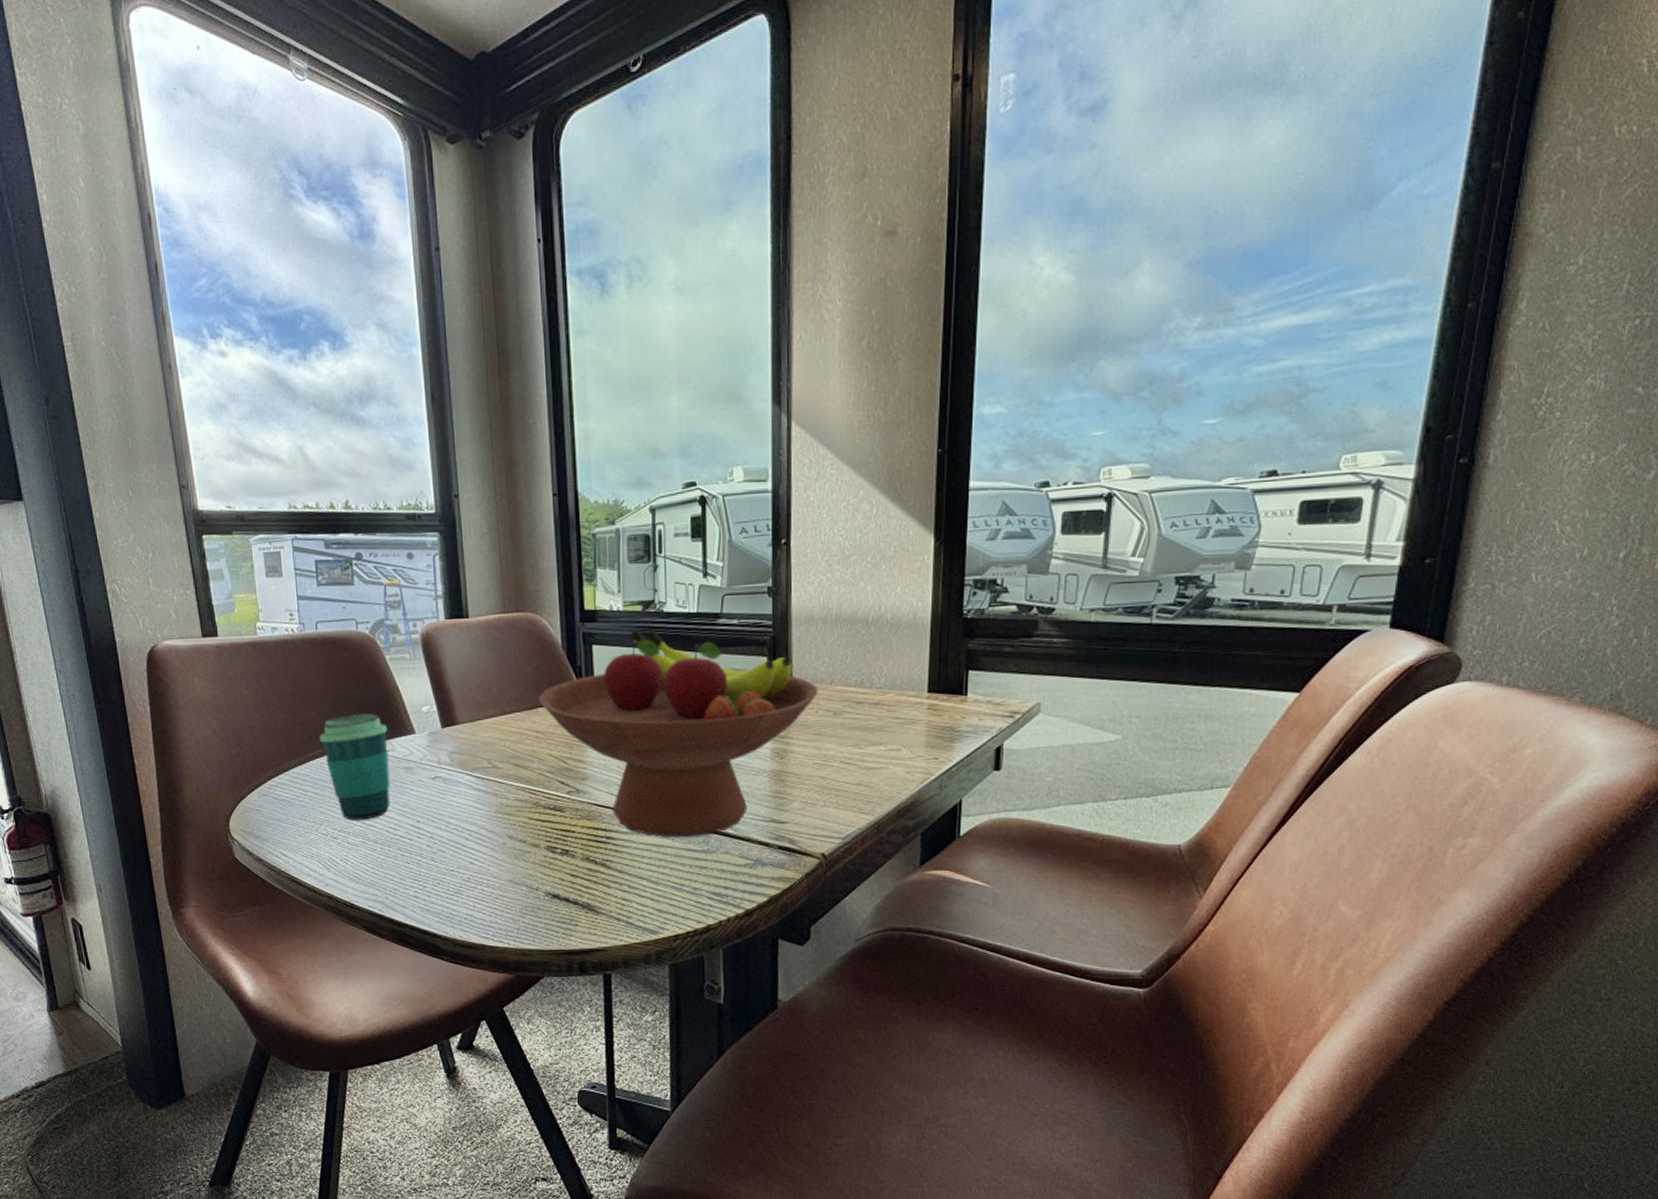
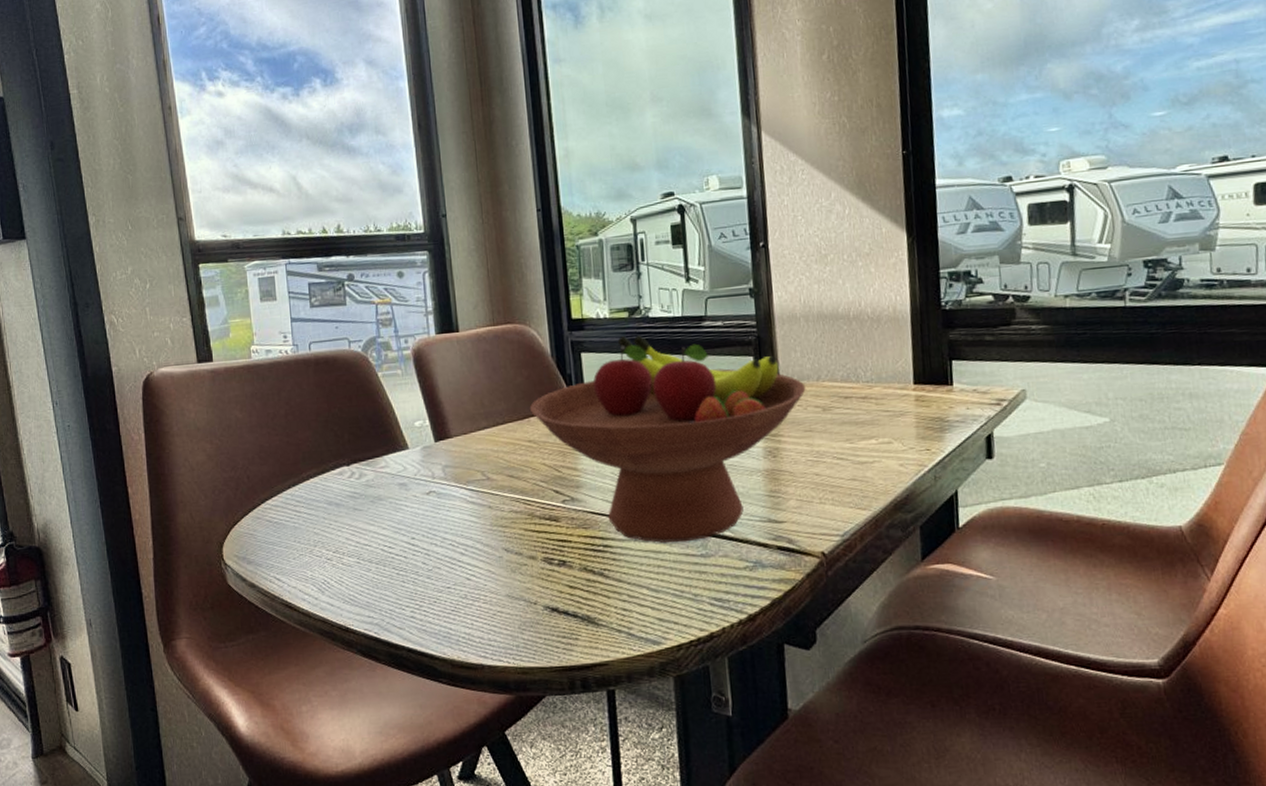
cup: present [319,713,390,820] -> none [313,431,385,540]

